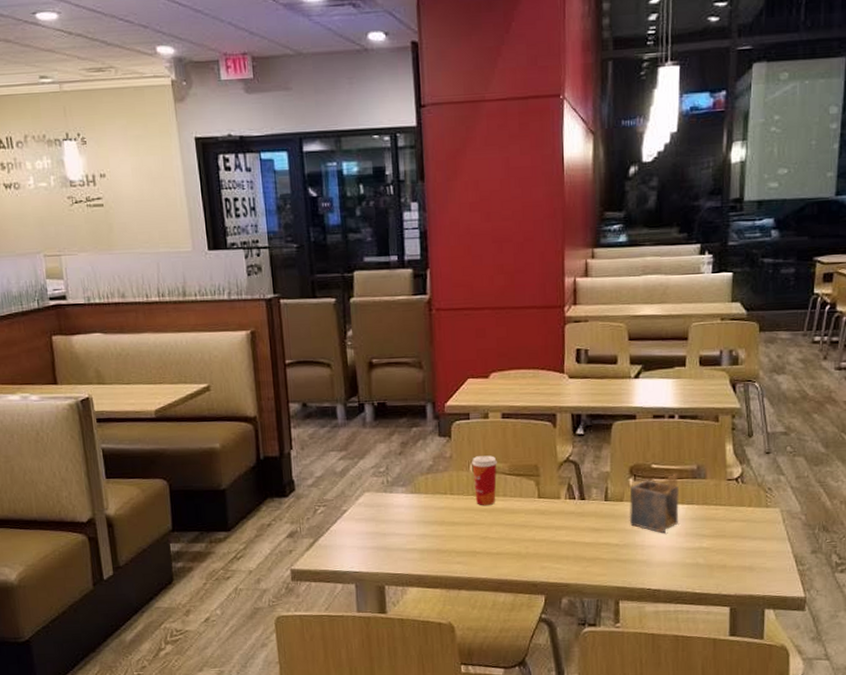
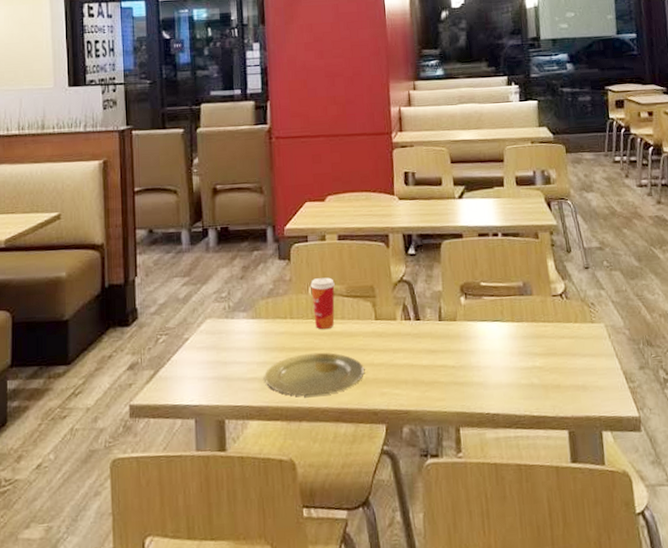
plate: none [424,527,525,567] -> present [264,352,364,396]
napkin holder: present [629,473,679,533] -> none [462,291,510,353]

